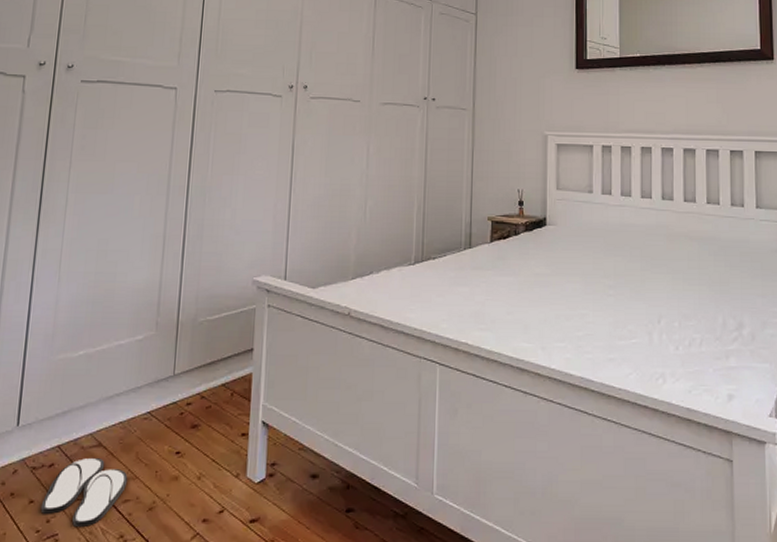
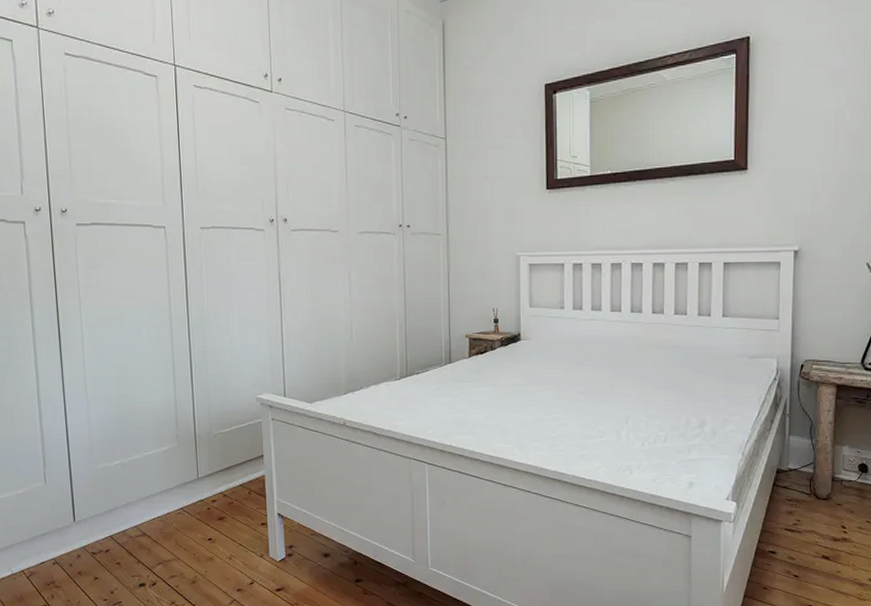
slippers: present [40,458,128,526] -> none [104,545,172,596]

